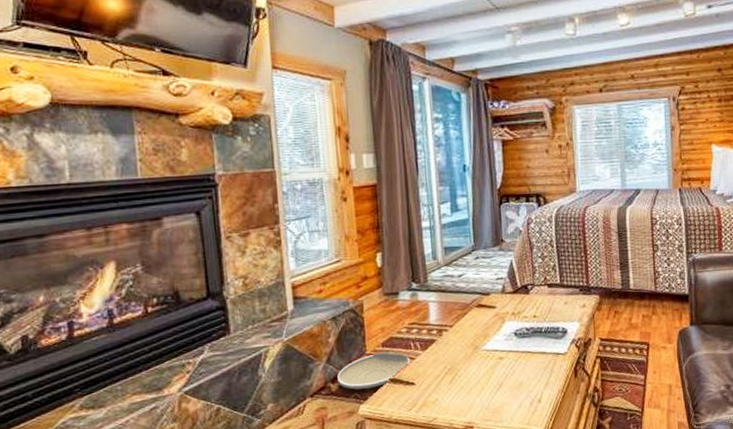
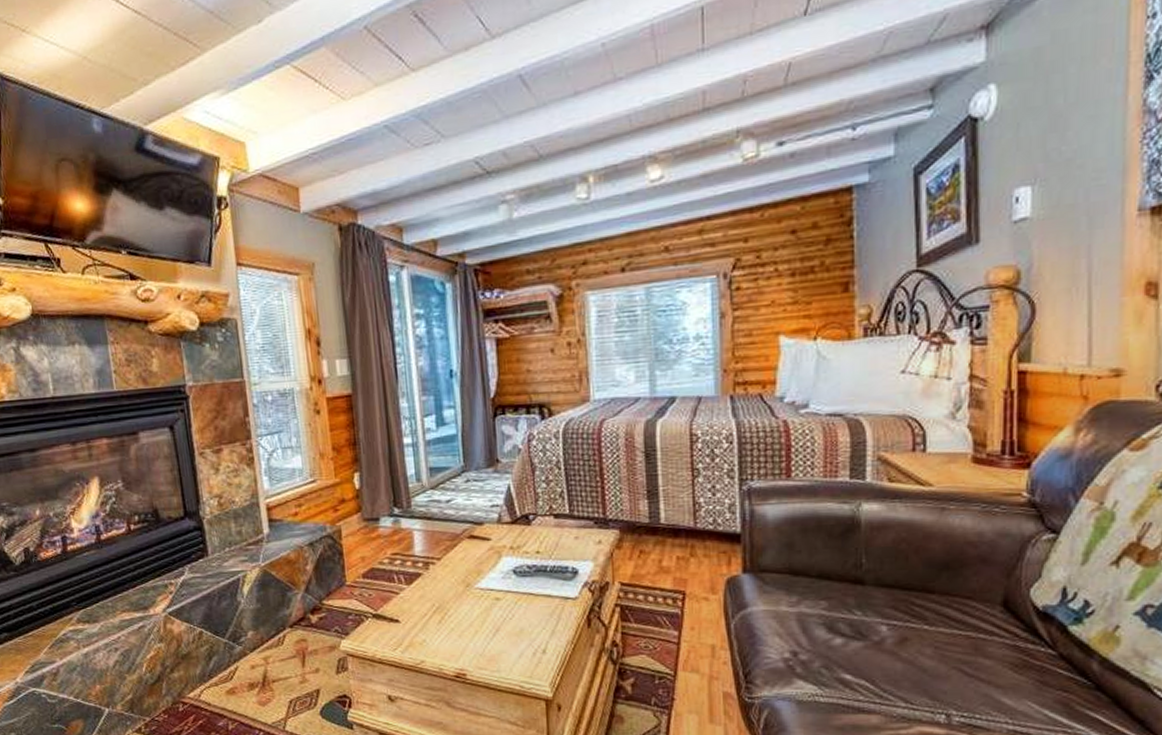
woven basket: present [337,351,410,390] -> none [317,583,394,623]

